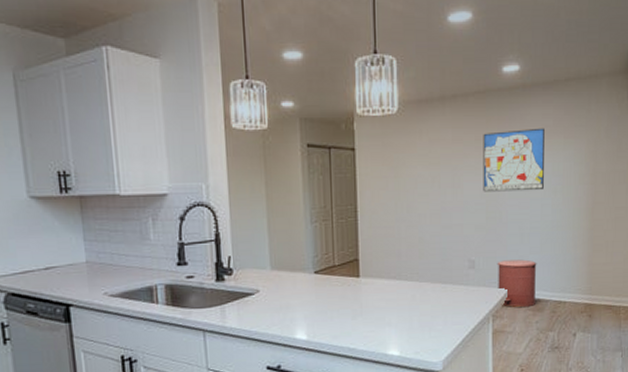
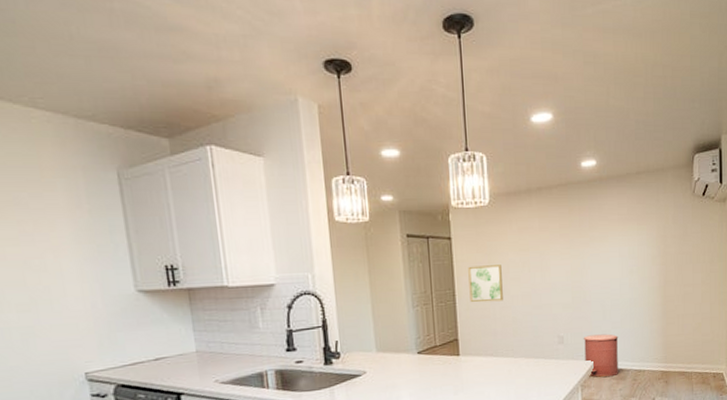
wall art: none [372,179,409,220] -> present [468,265,503,303]
wall art: present [483,128,544,192] -> none [566,216,621,275]

